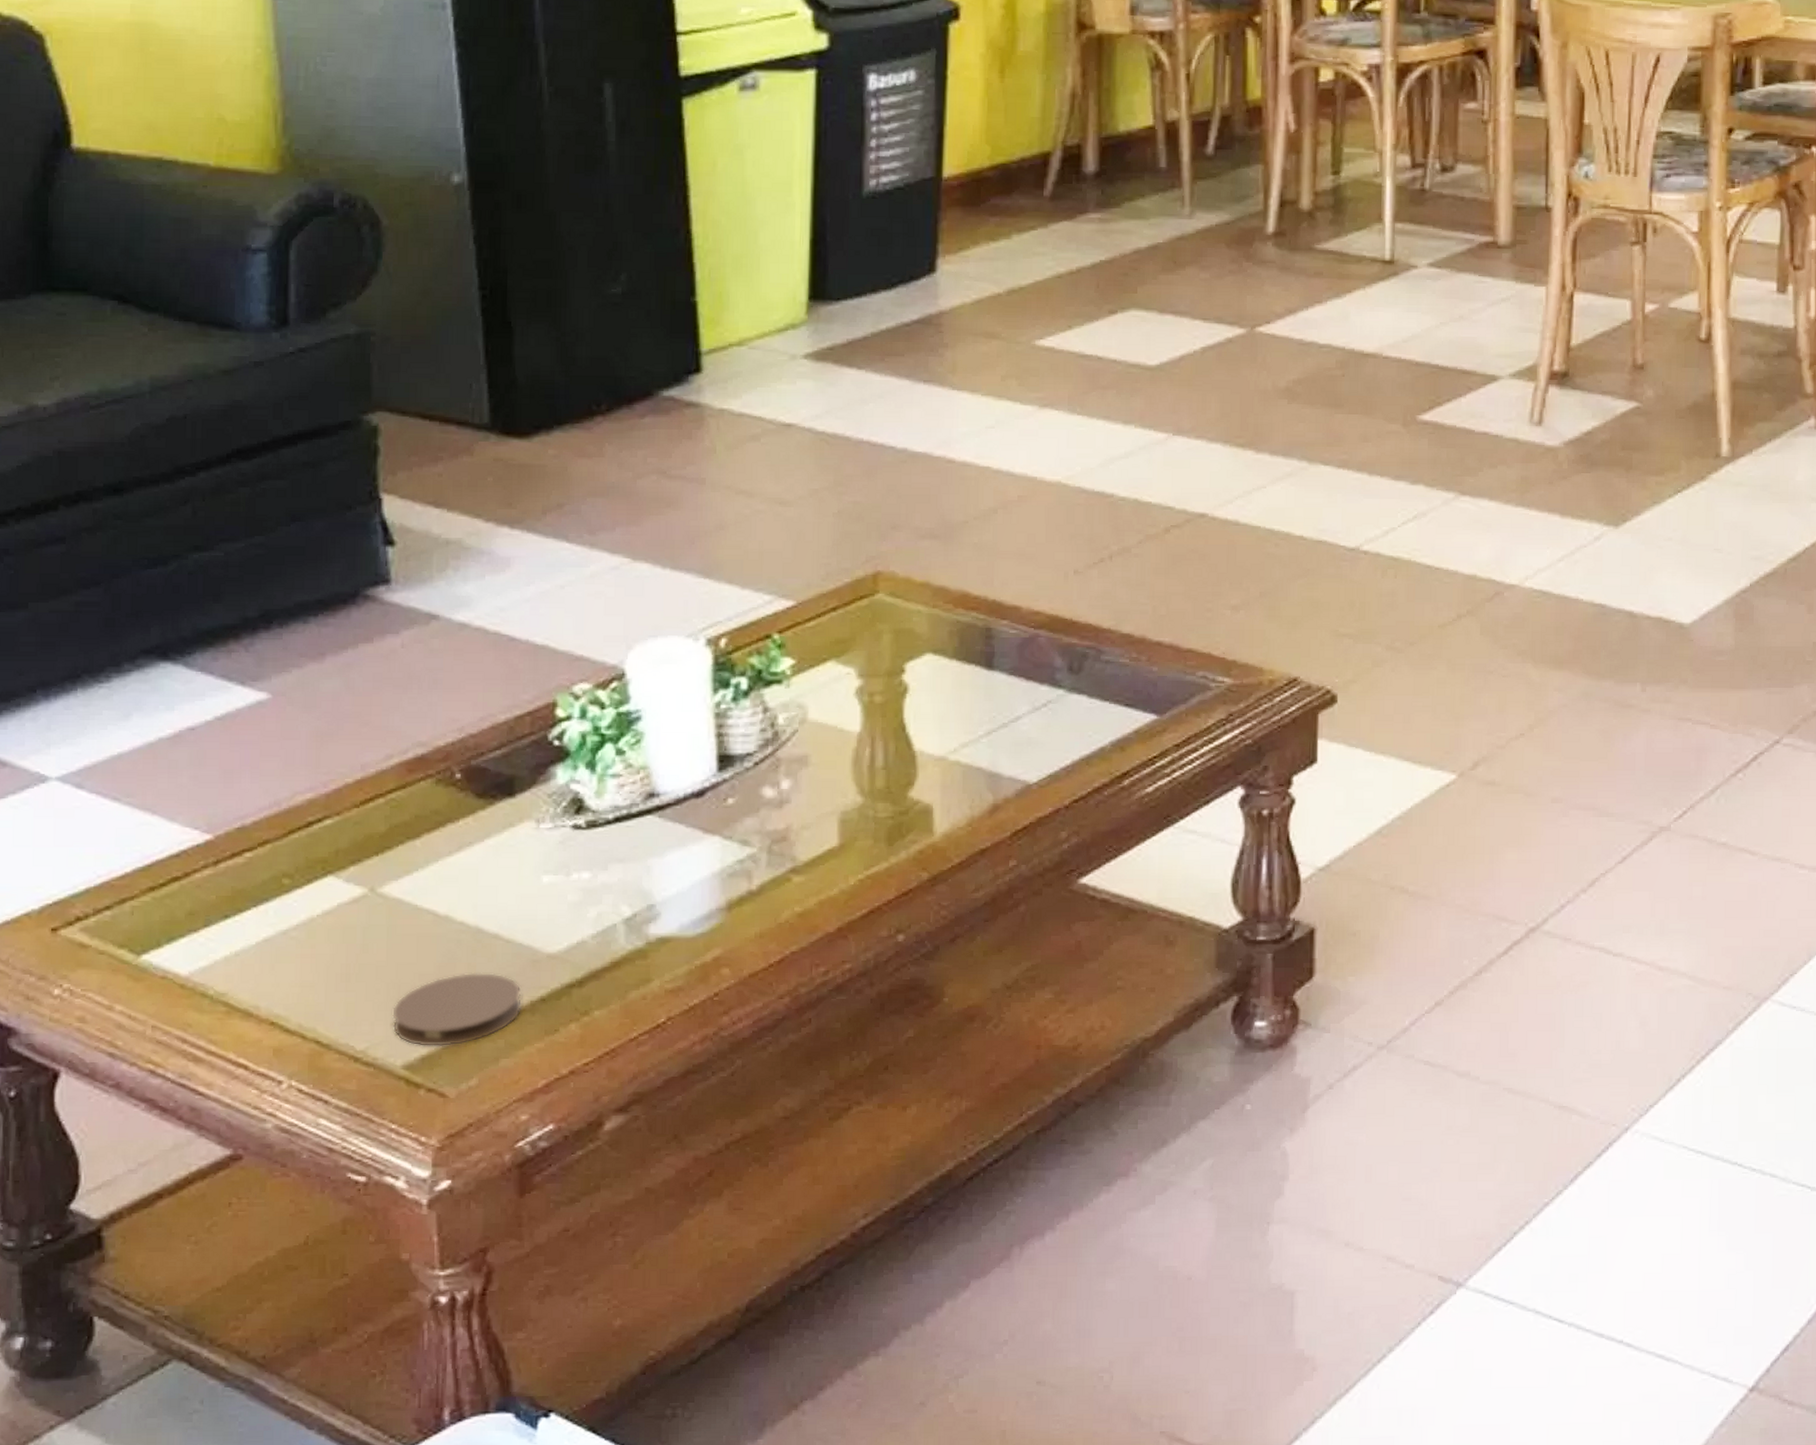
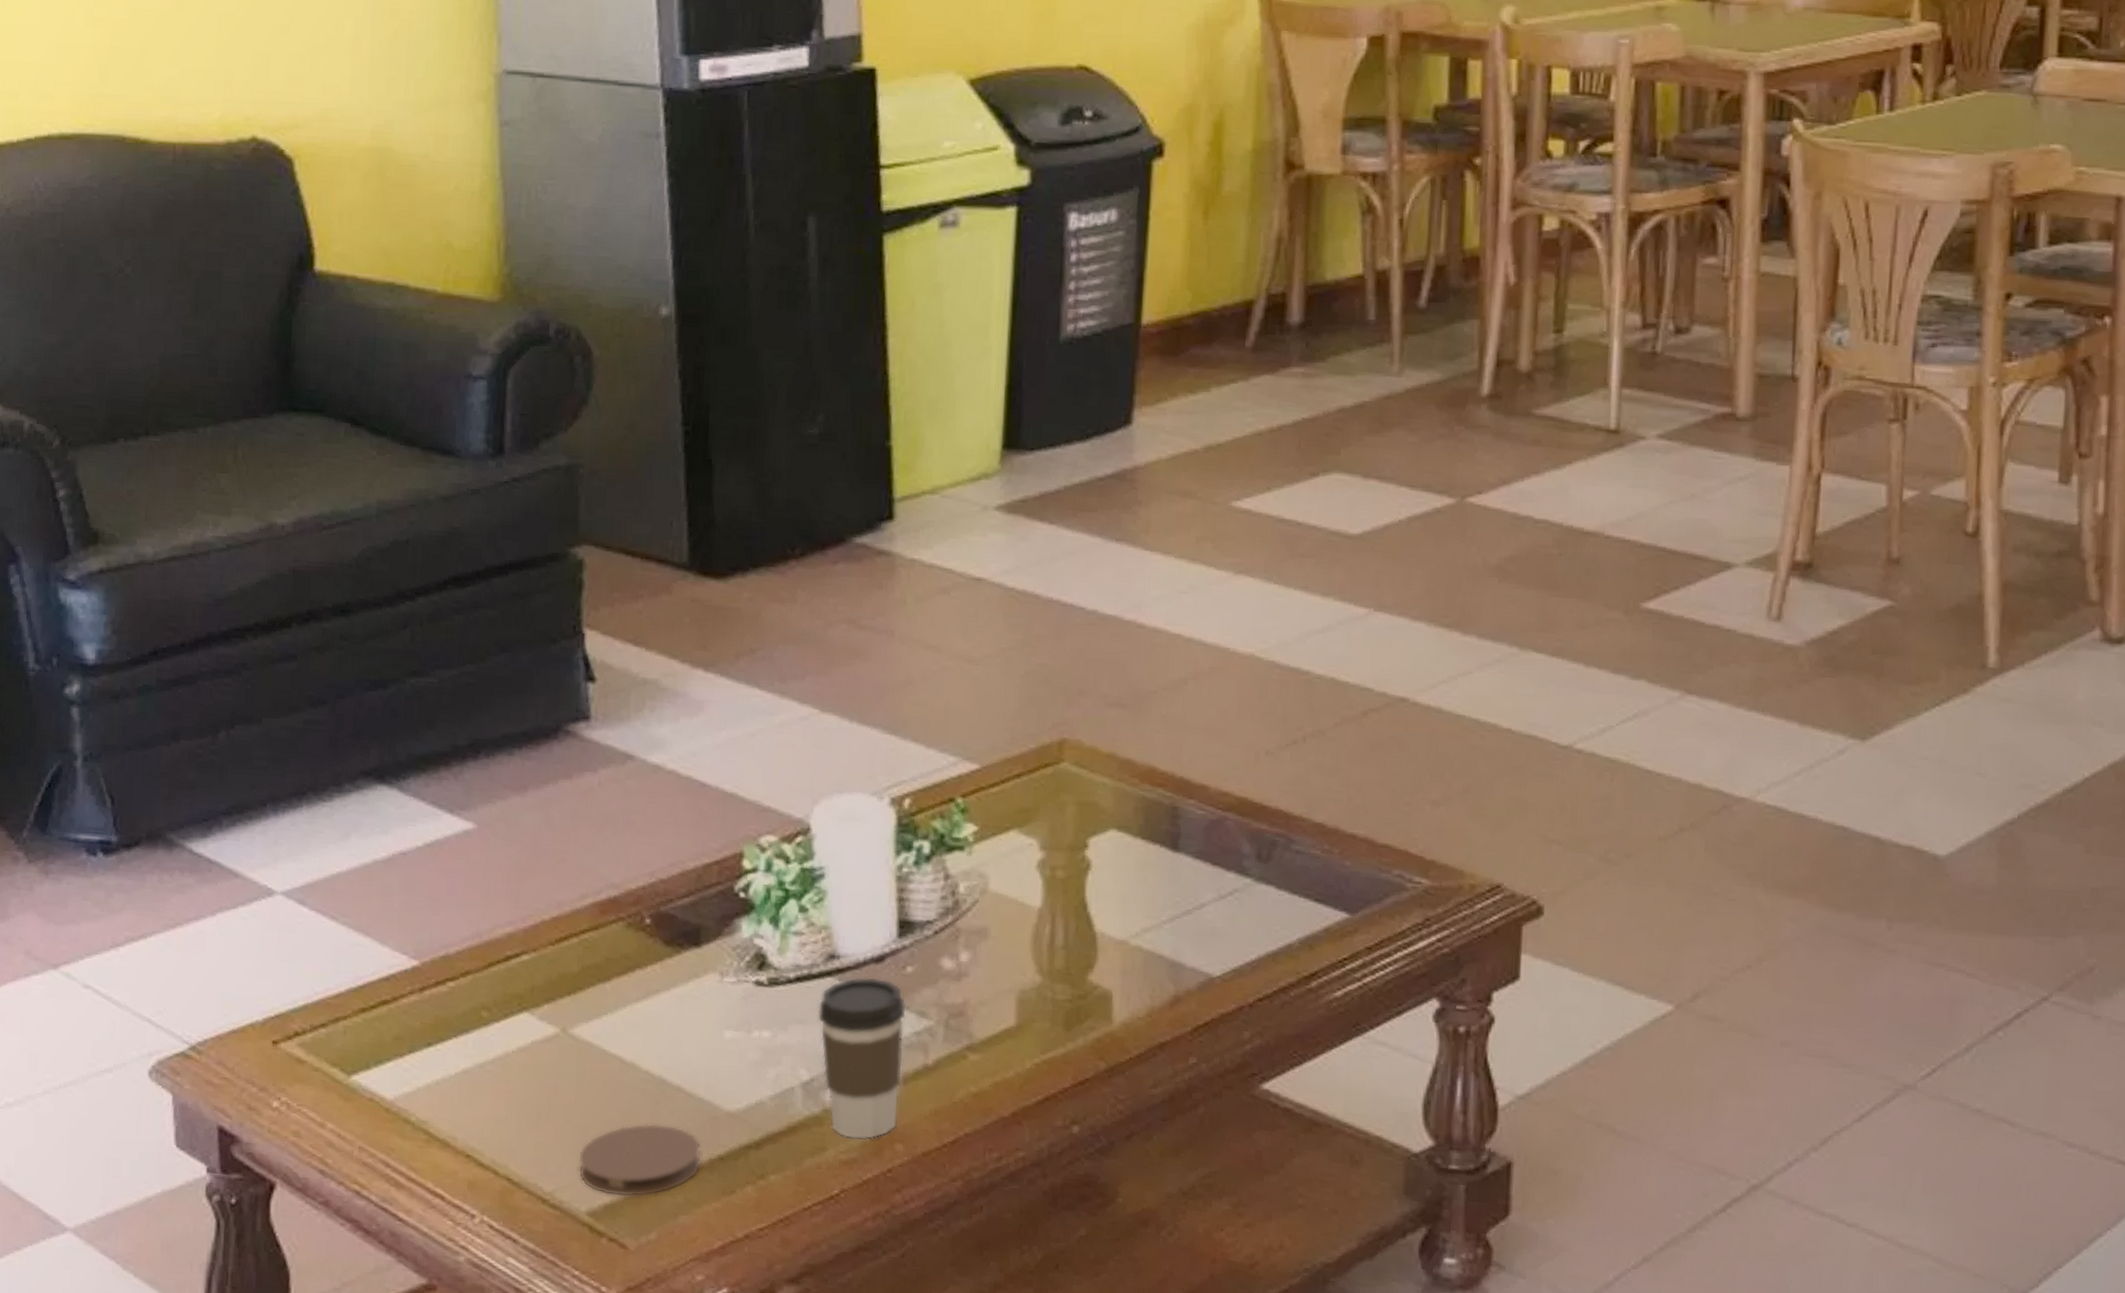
coffee cup: none [638,812,729,969] -> present [817,977,906,1140]

